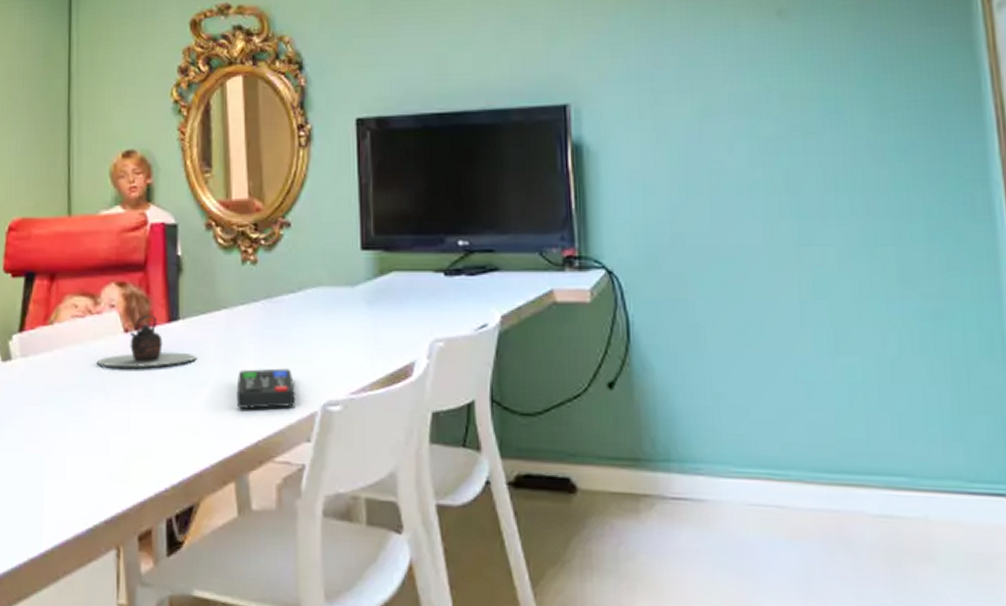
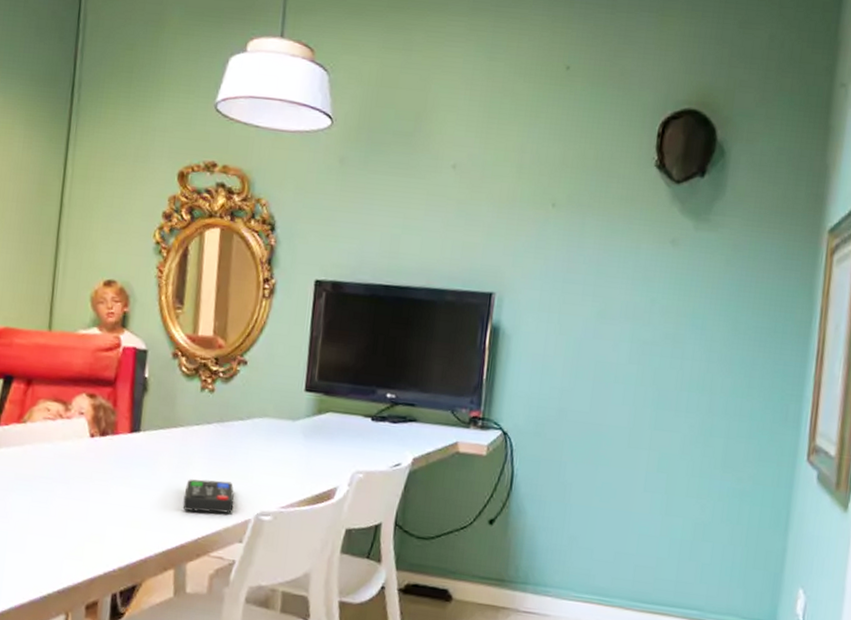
teapot: present [96,314,197,367] -> none [62,424,153,469]

